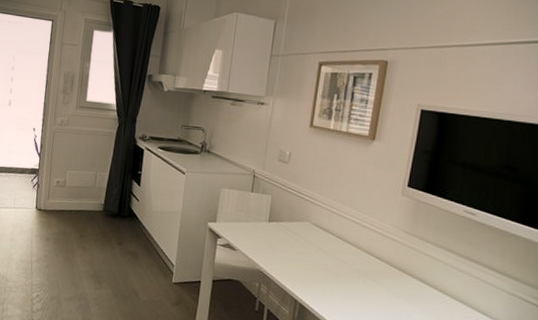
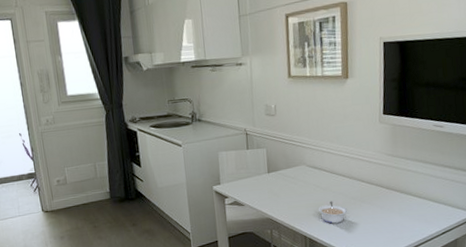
legume: none [315,268,348,295] -> present [318,201,347,224]

